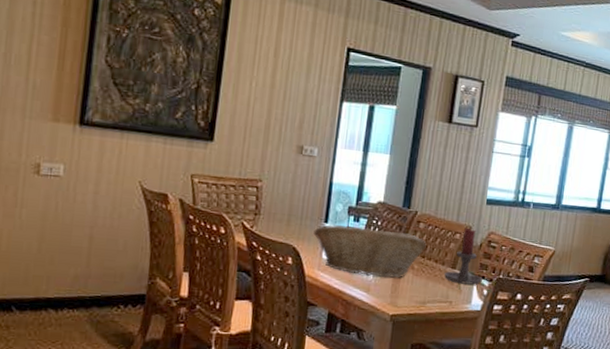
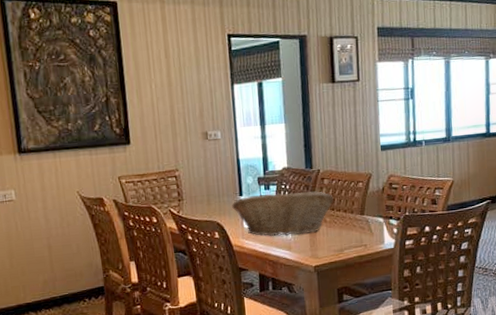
candle holder: present [444,227,483,285] -> none [354,175,391,227]

